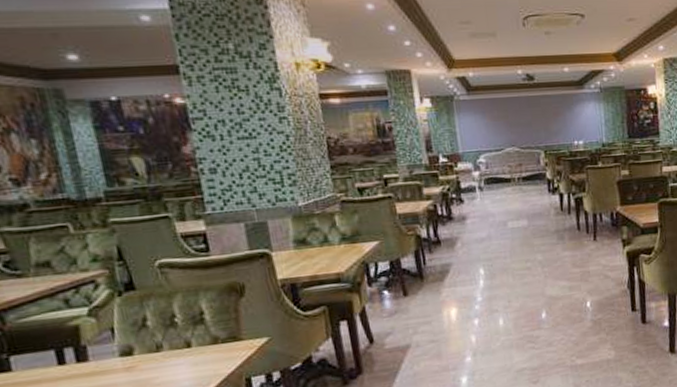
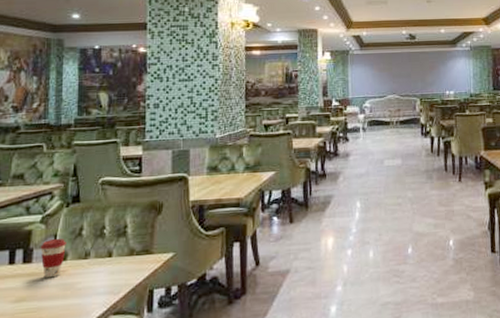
coffee cup: none [95,331,131,377] -> present [40,238,66,278]

